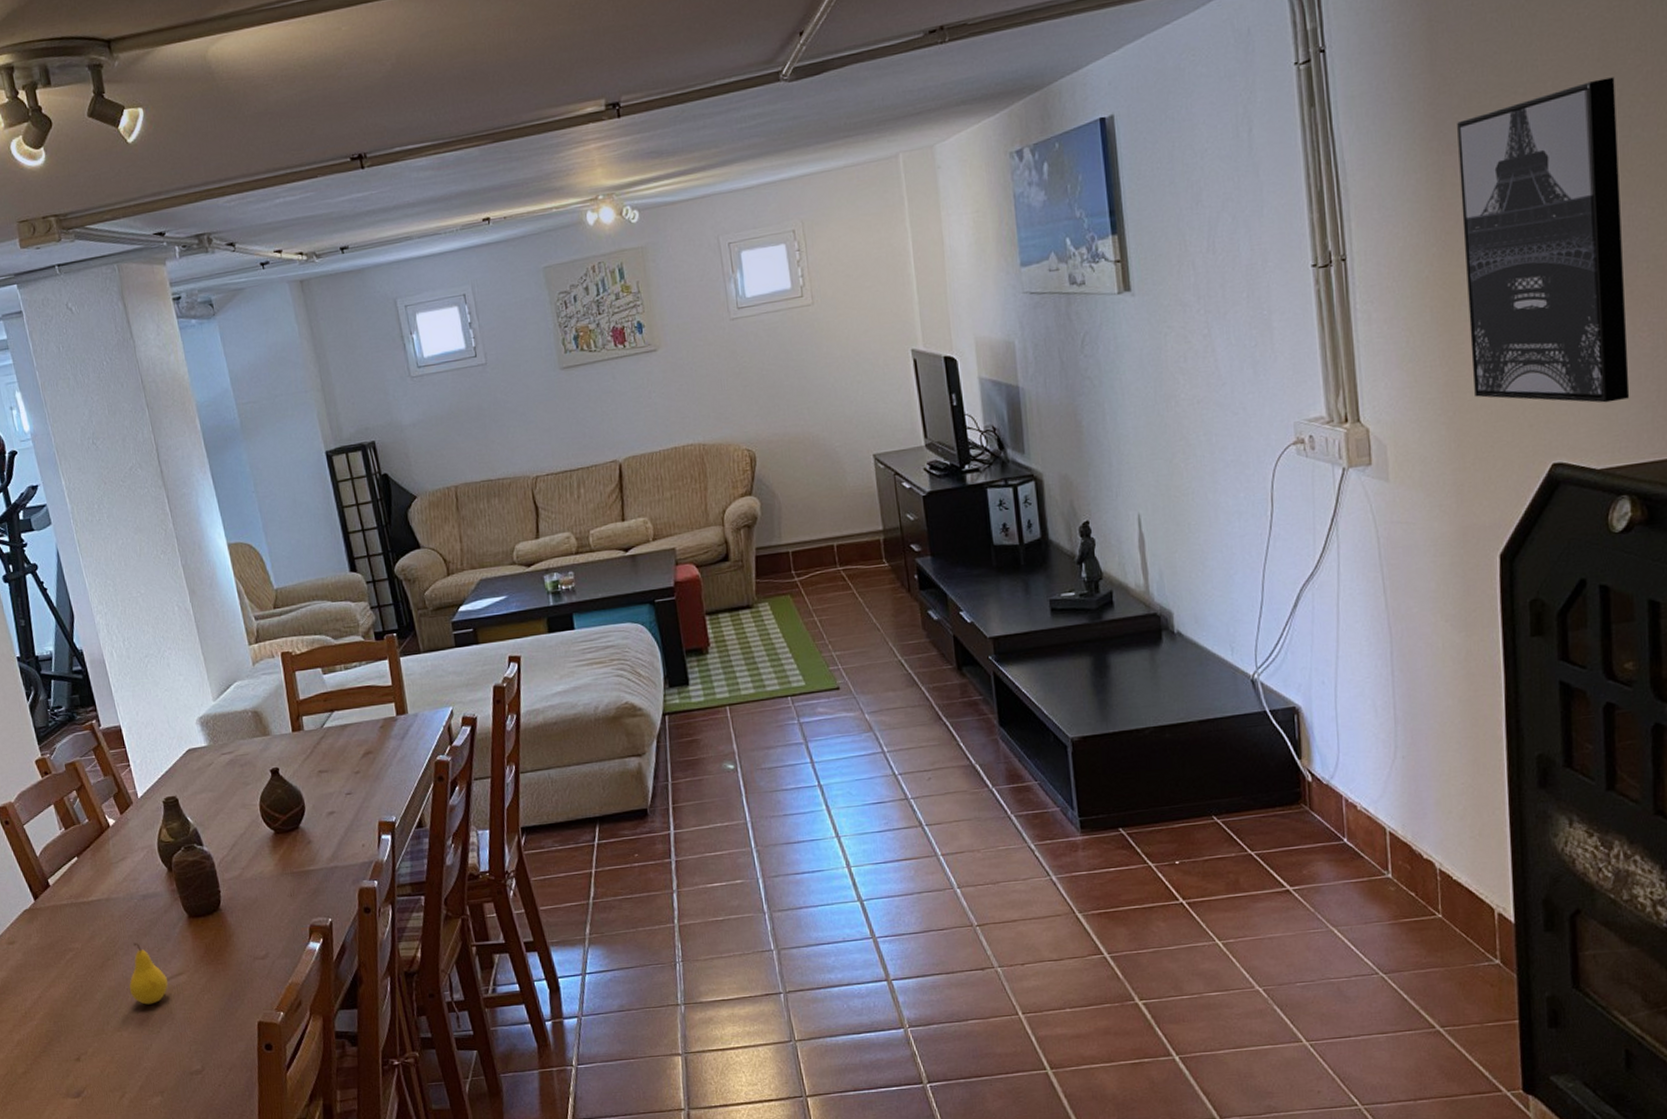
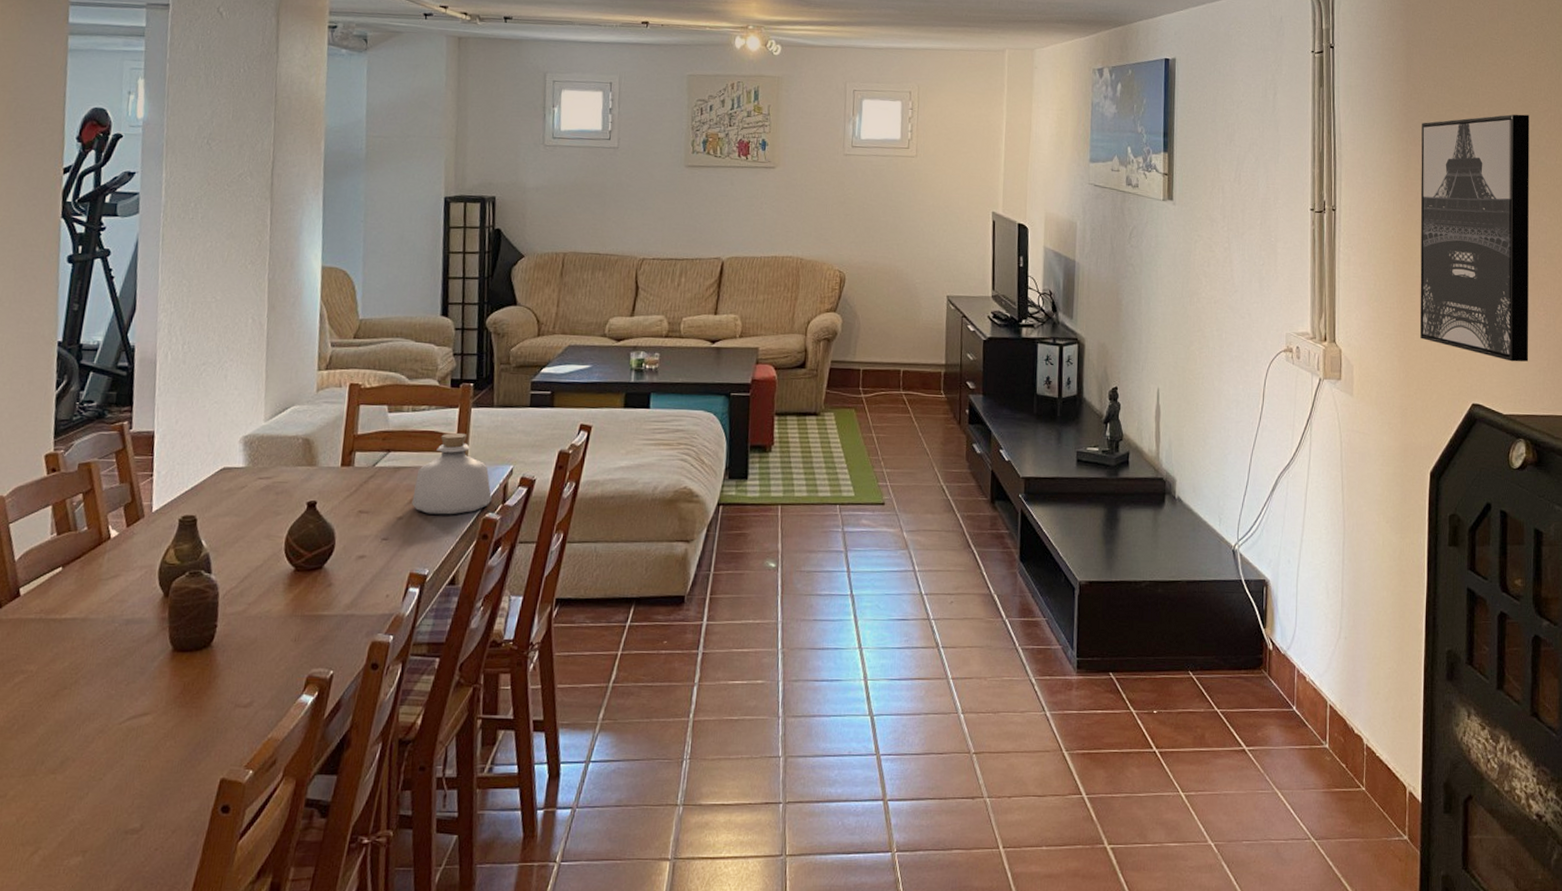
fruit: present [129,942,168,1005] -> none [79,672,128,746]
bottle: none [363,683,439,765] -> present [412,432,492,515]

